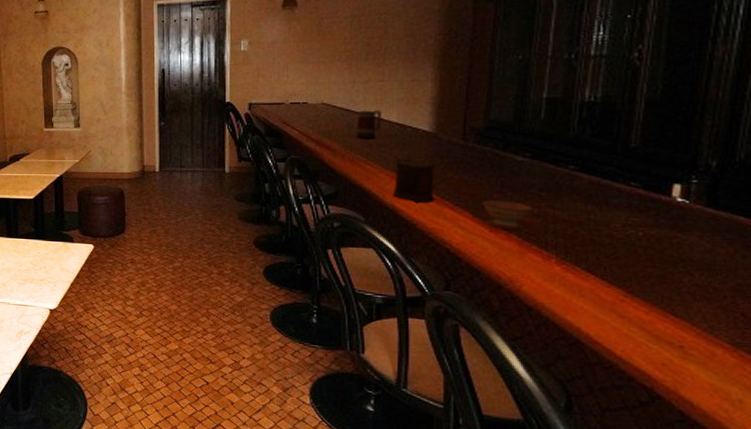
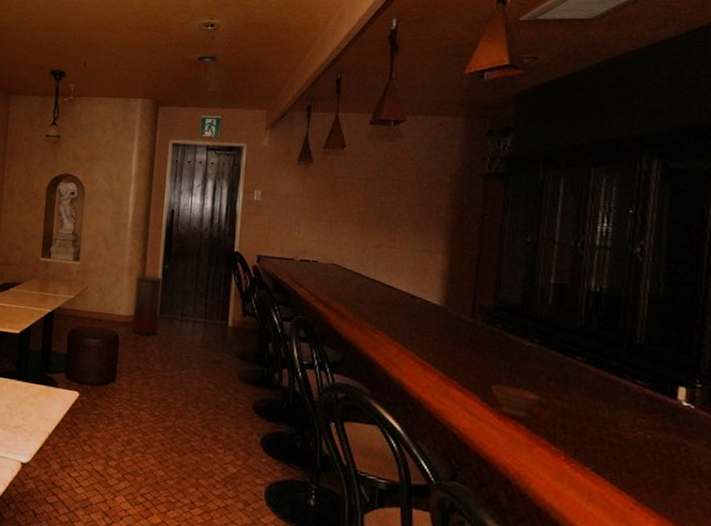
pedal bin: none [134,133,160,189] -> present [131,274,162,336]
beer mug: present [356,110,383,139] -> none [365,275,393,307]
beer mug: present [391,153,460,203] -> none [399,325,469,381]

